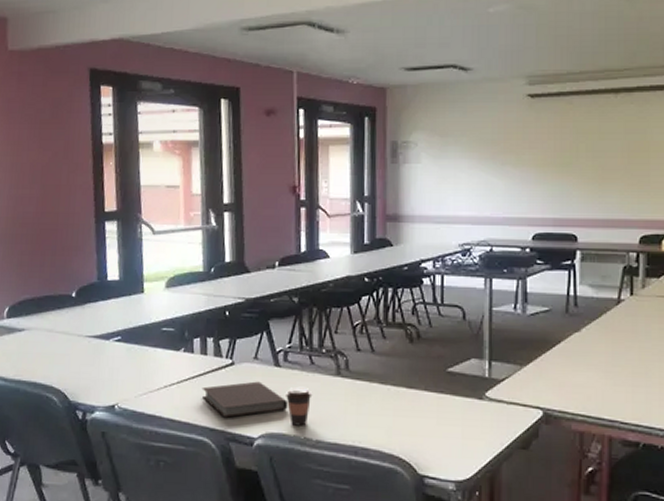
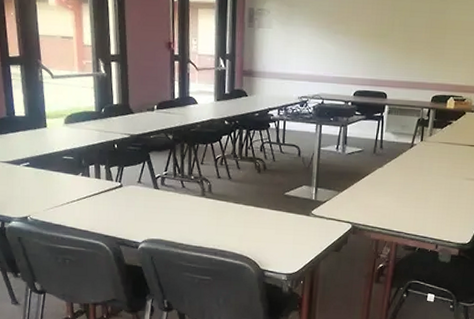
notebook: present [202,381,289,418] -> none [97,200,165,227]
coffee cup: present [284,386,313,426] -> none [162,204,184,234]

